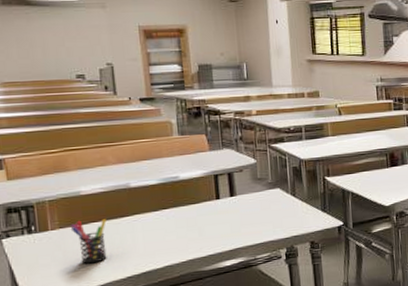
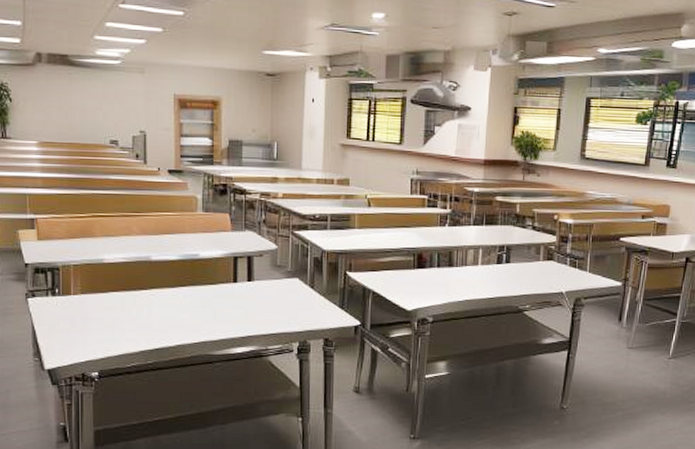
pen holder: present [70,219,107,264] -> none [91,288,125,333]

